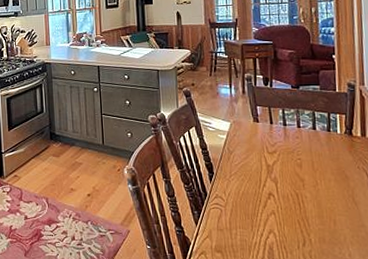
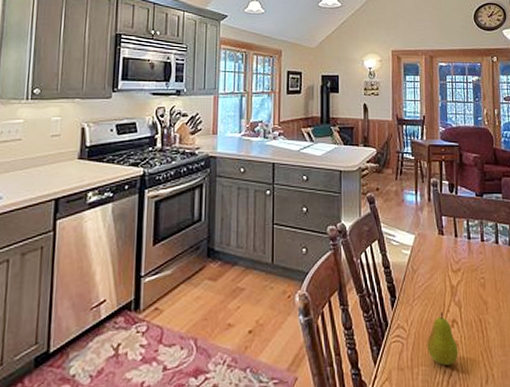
fruit: none [244,186,275,229] -> present [427,312,459,365]

